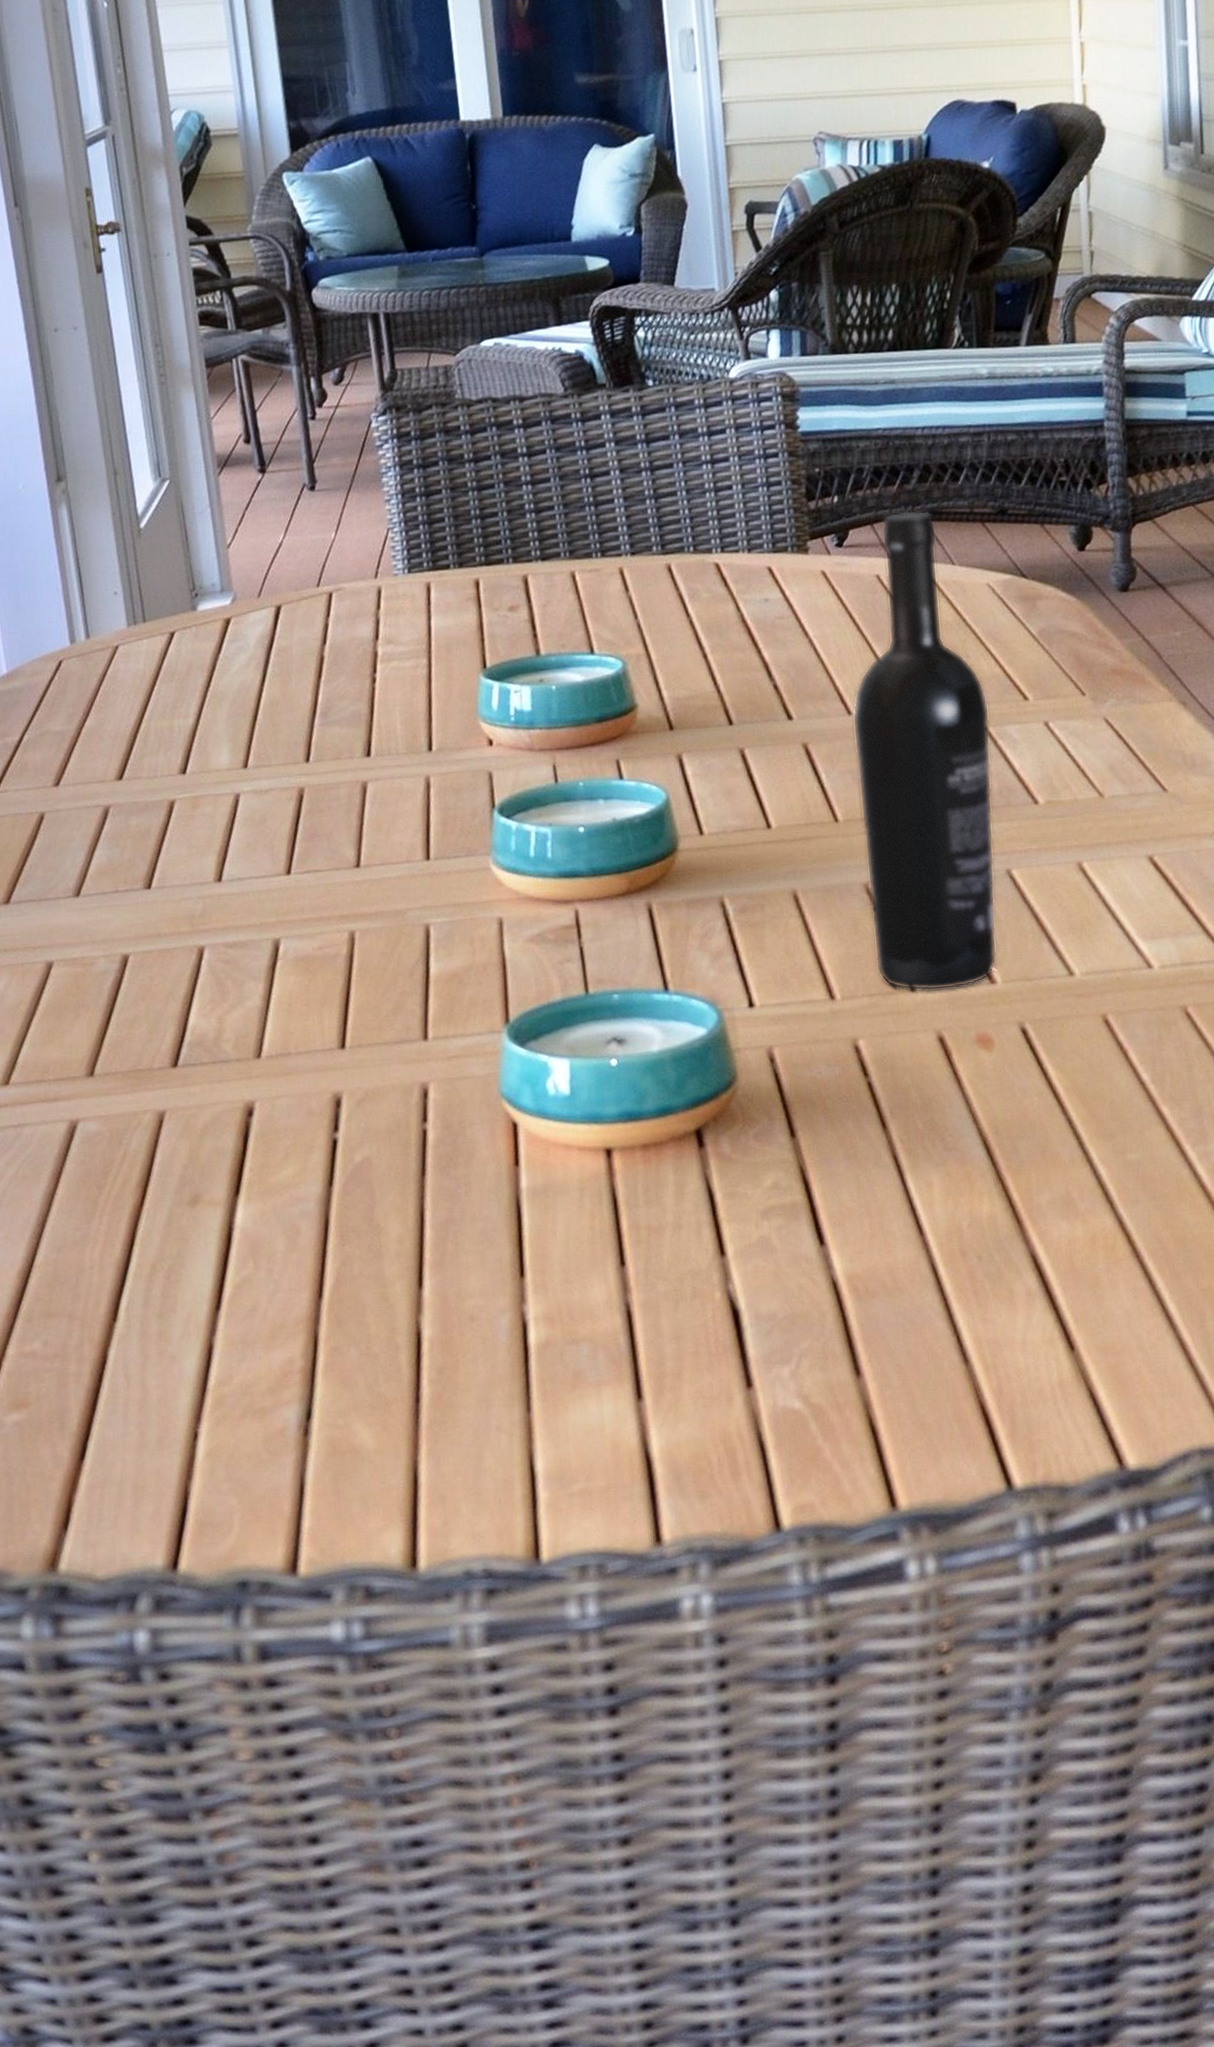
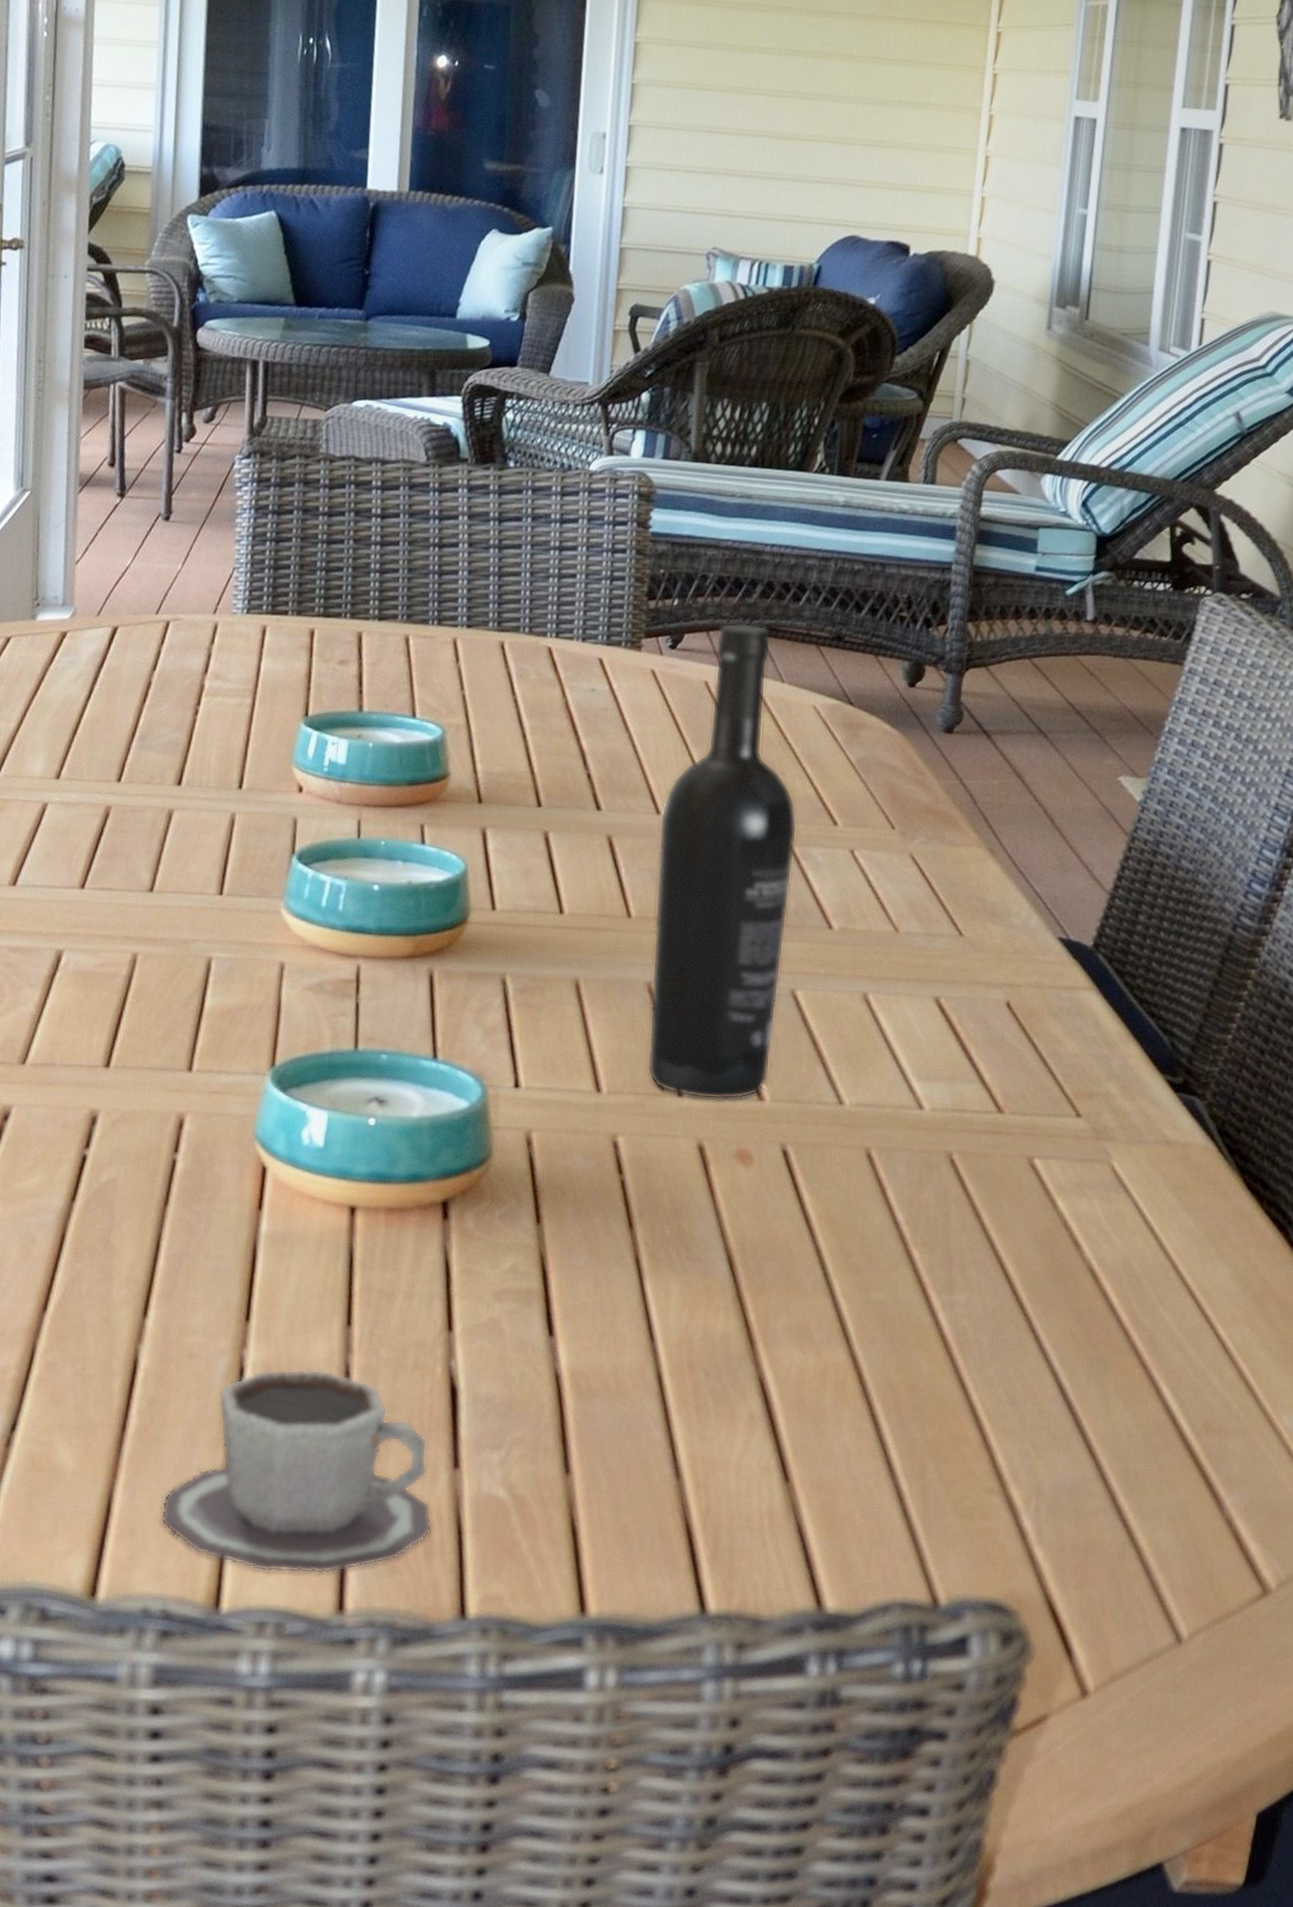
cup: none [467,1312,735,1517] -> present [160,1368,432,1574]

